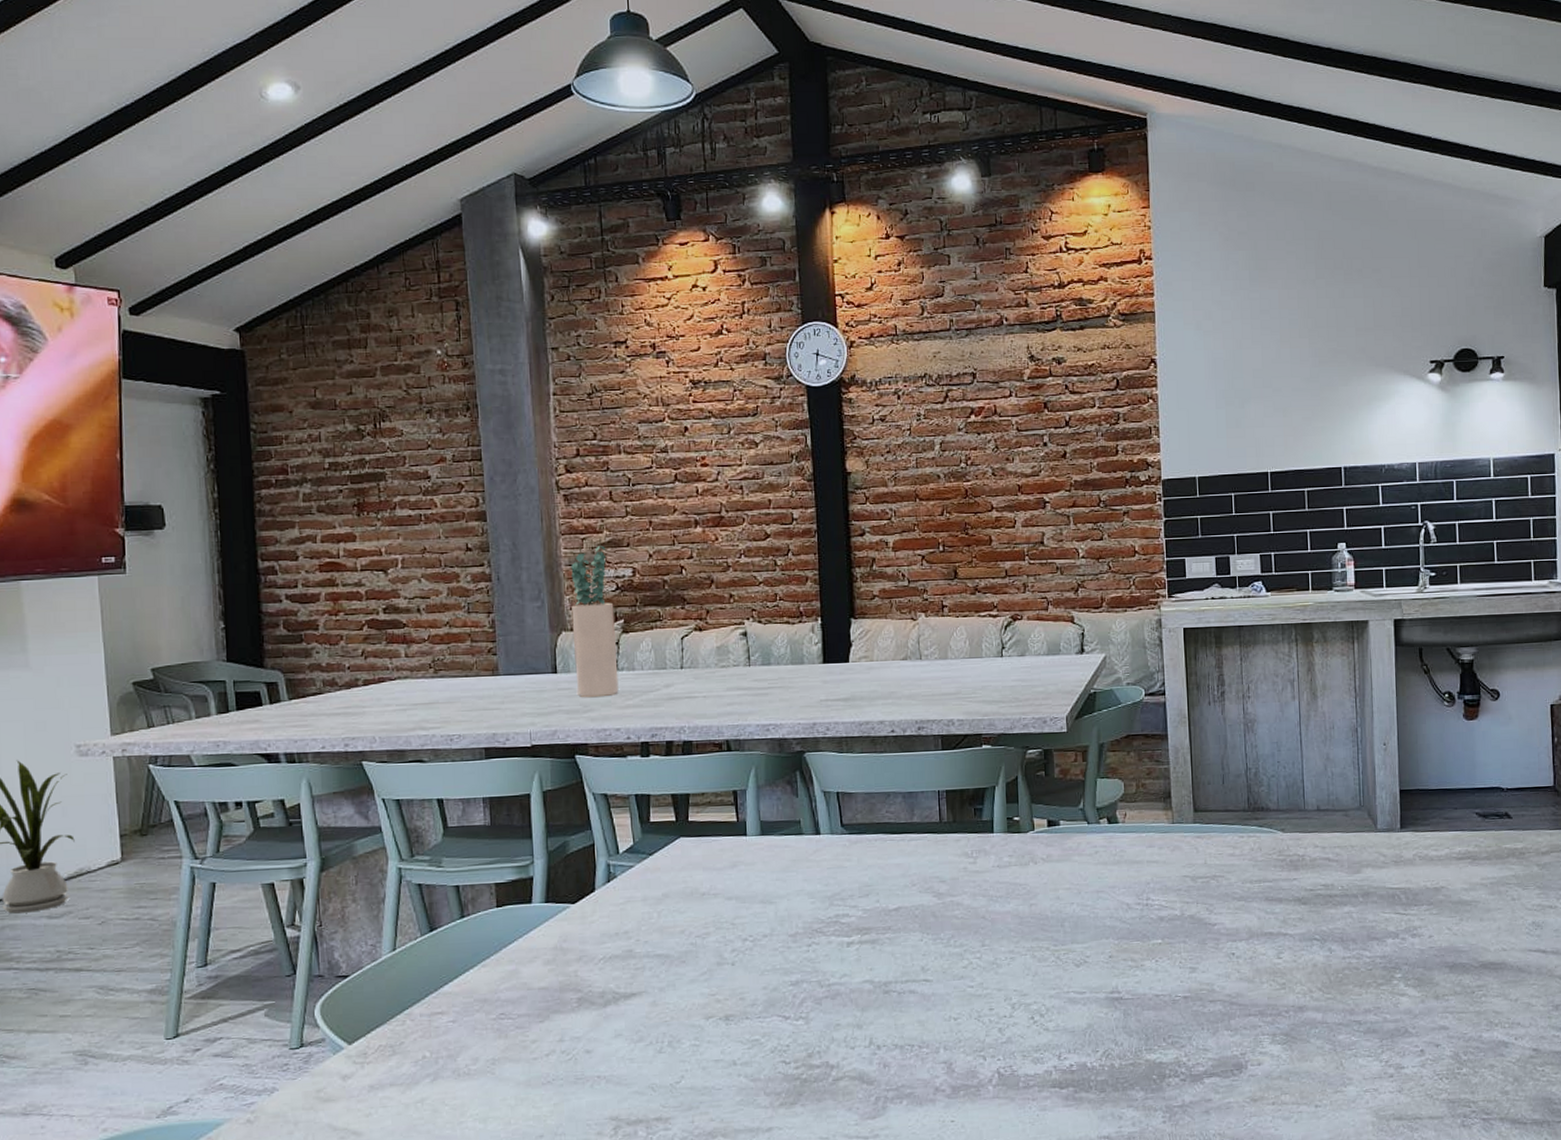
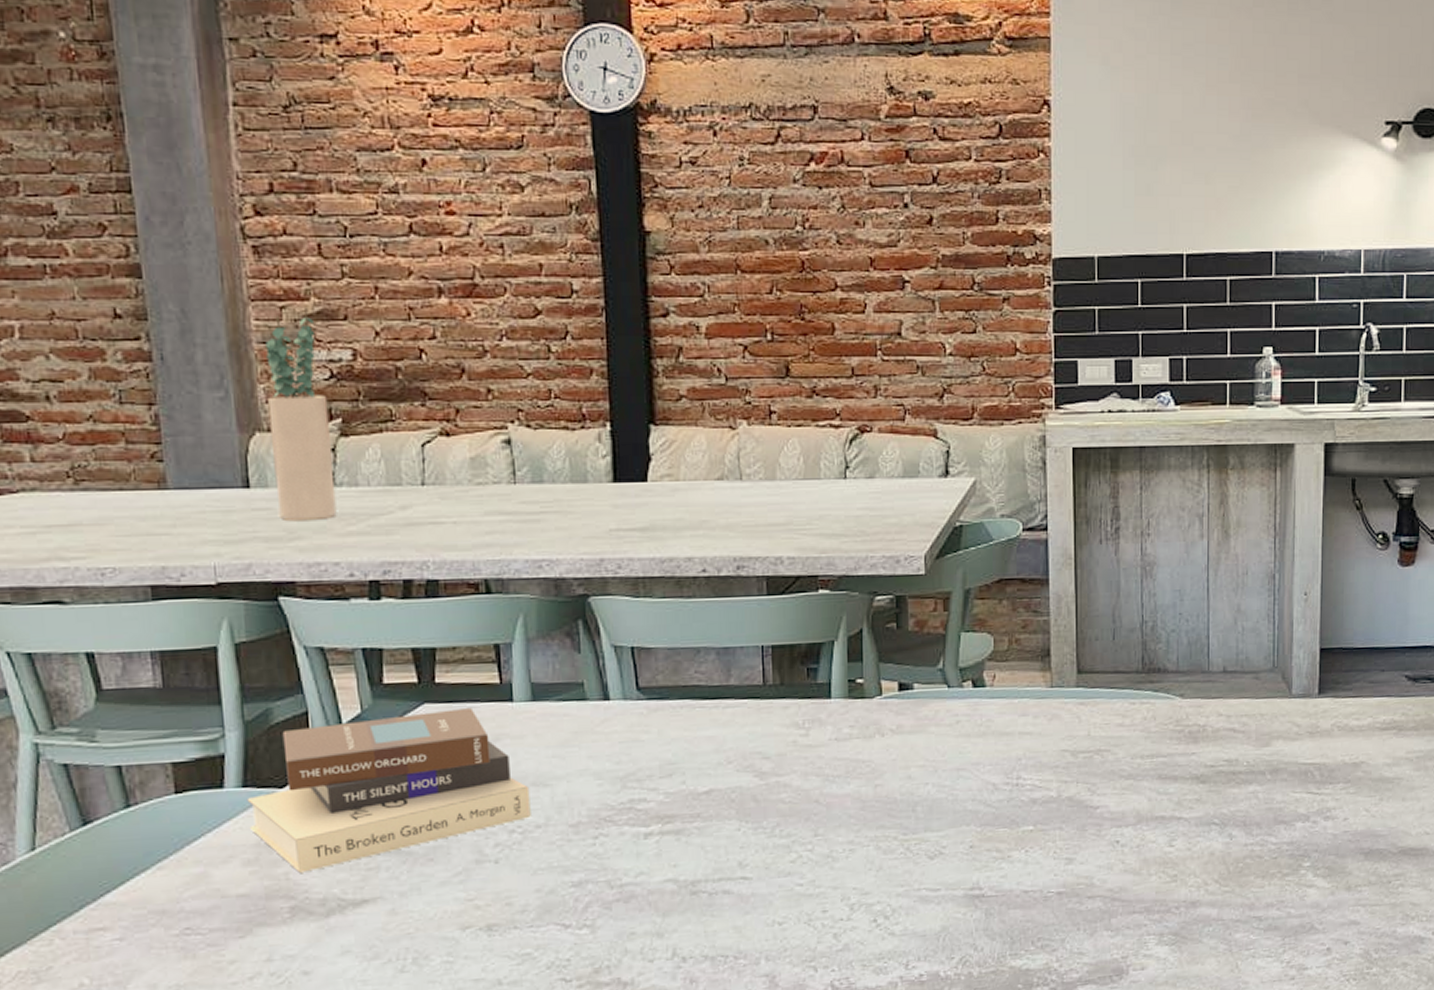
books: none [548,841,760,971] -> present [247,708,531,873]

